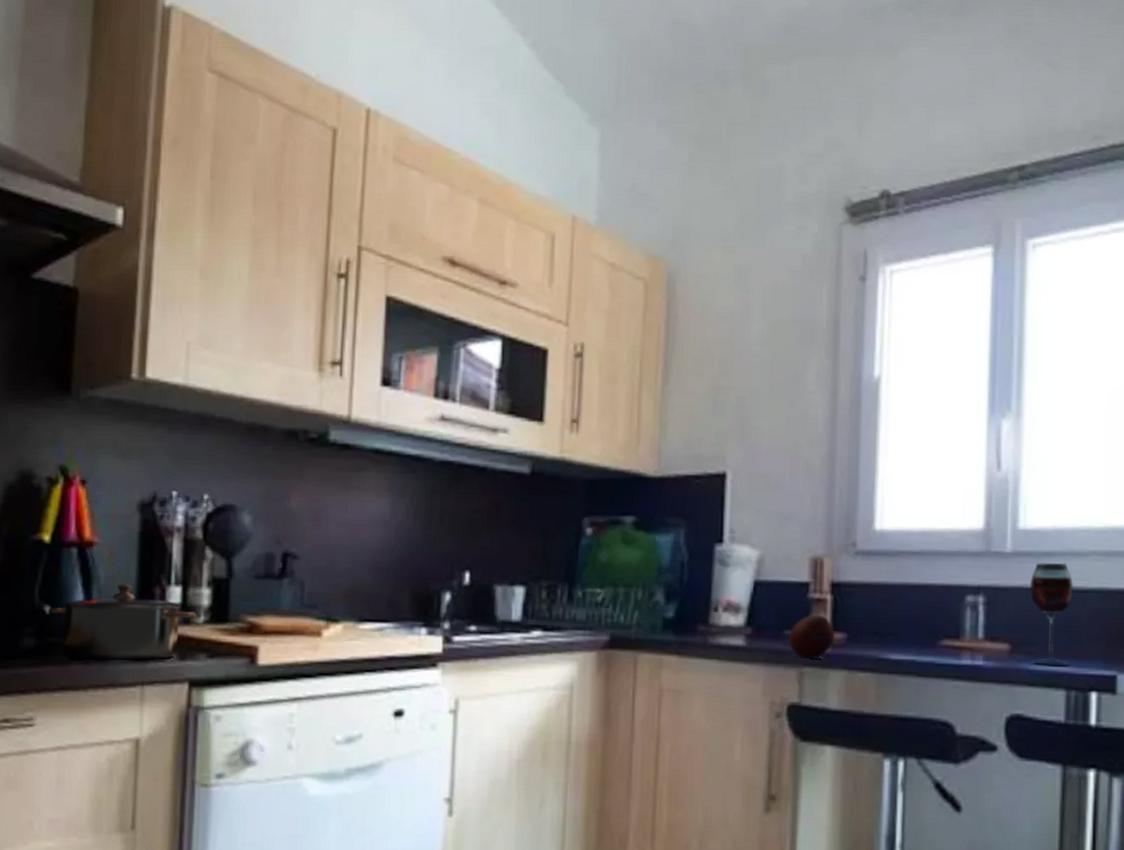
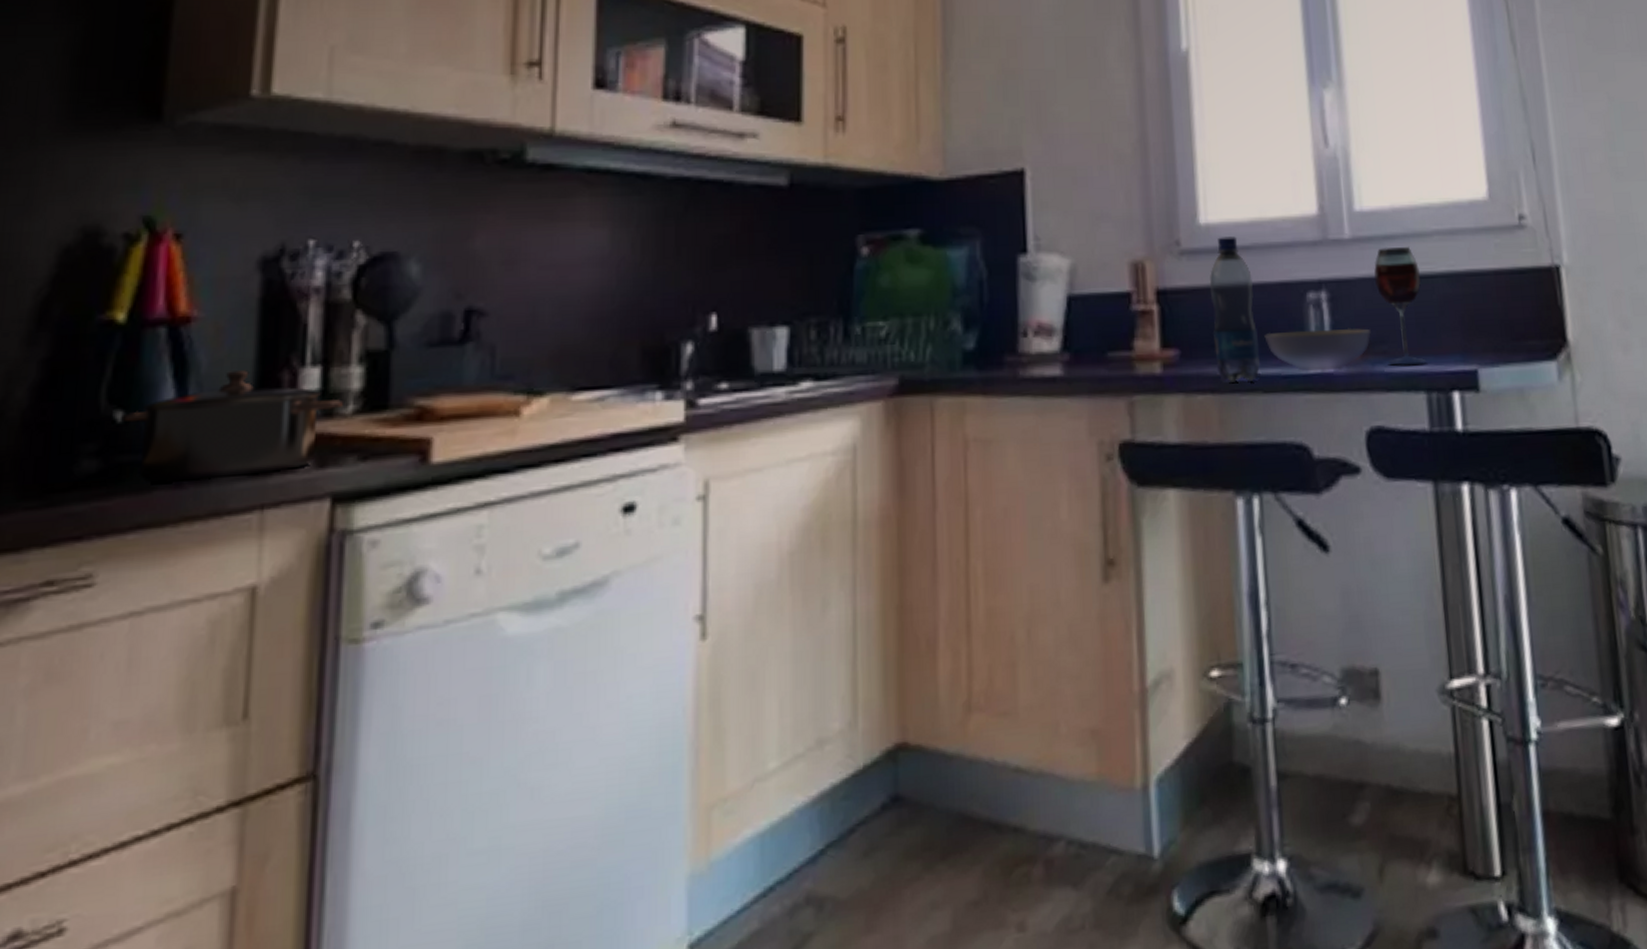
fruit: present [788,615,835,659] -> none [1112,330,1167,384]
bottle: none [878,542,918,666] -> present [1209,236,1261,382]
bowl: none [923,627,1021,664] -> present [1264,328,1371,372]

